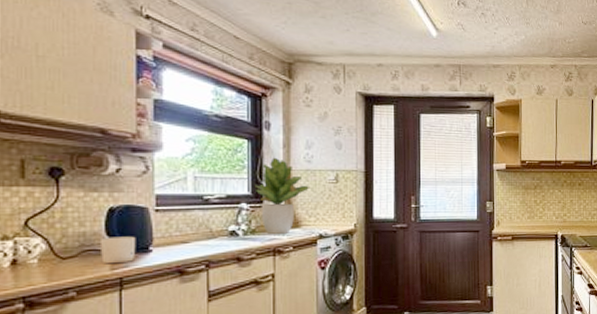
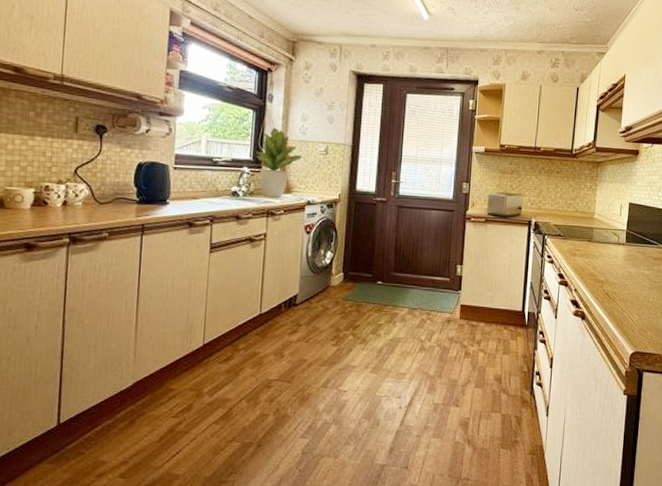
mug: present [99,236,136,264] -> none [129,188,157,212]
toaster: none [513,207,548,234] -> present [487,192,523,218]

